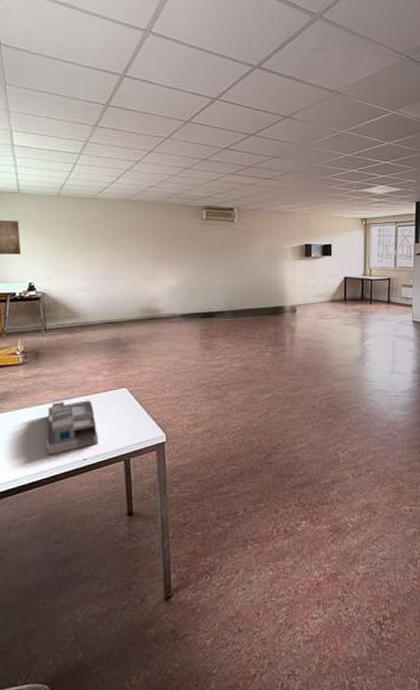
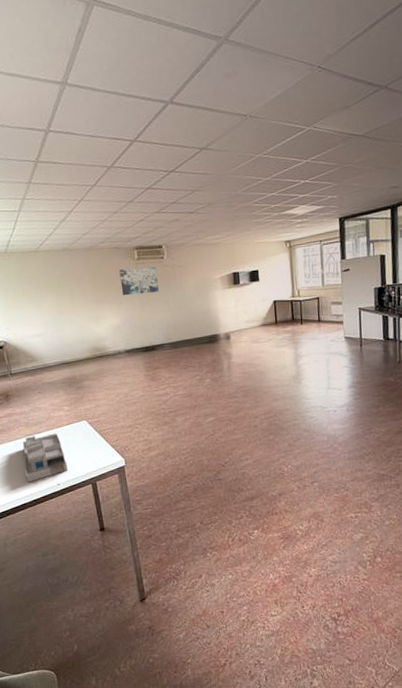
wall art: none [184,228,225,257] -> present [119,267,159,296]

